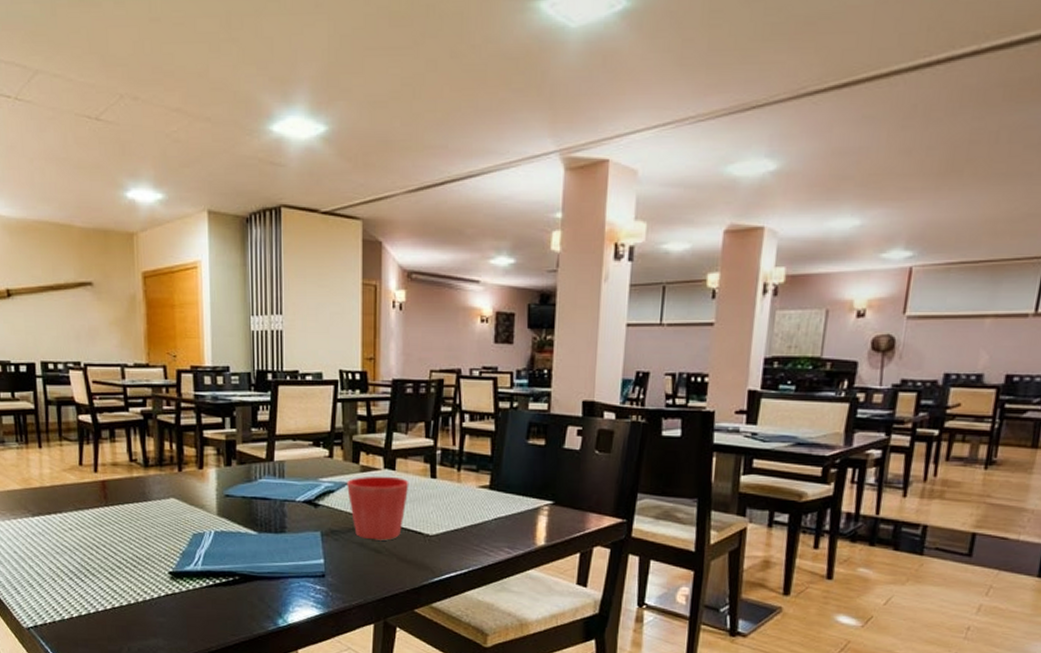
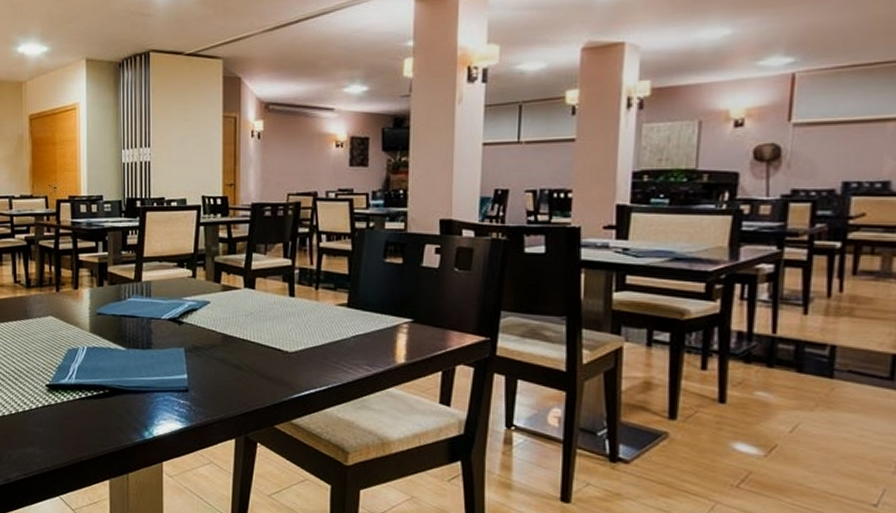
flower pot: present [347,476,409,541] -> none [209,294,269,357]

